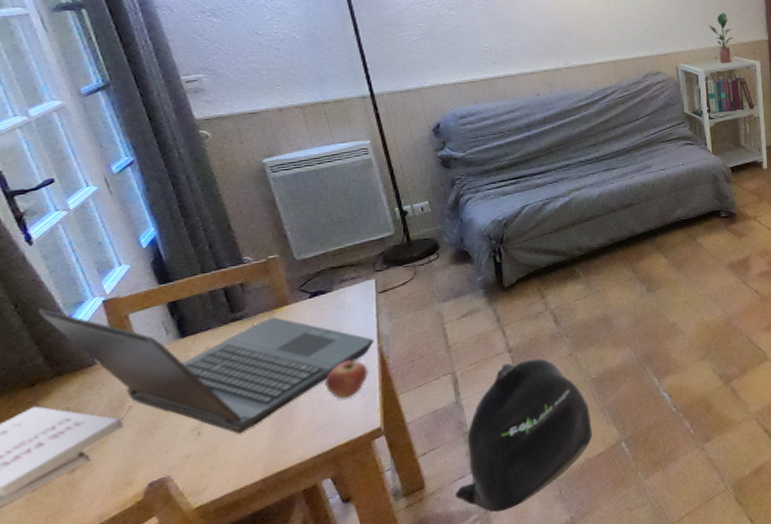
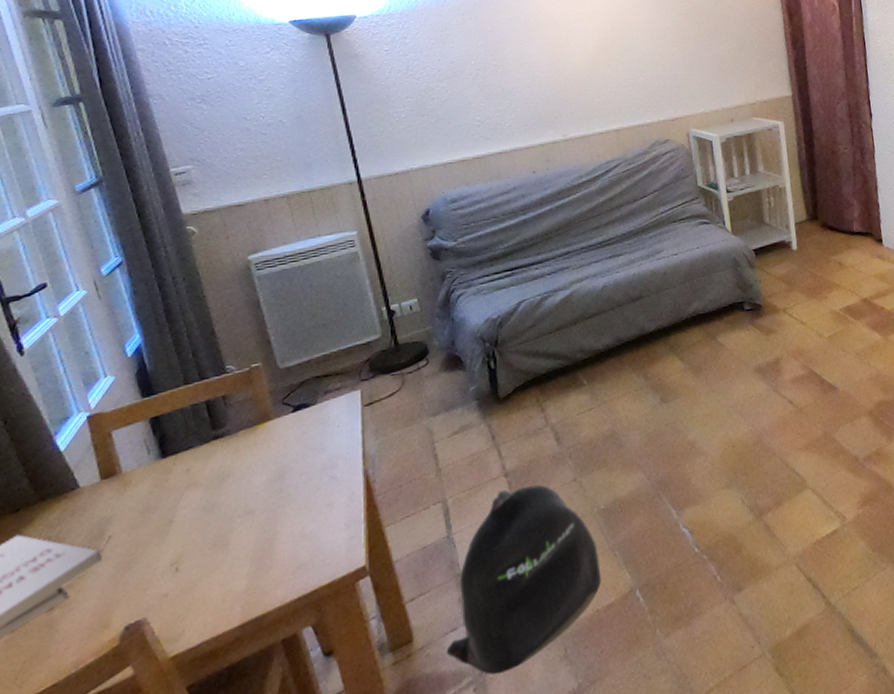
laptop computer: present [37,308,375,434] -> none [25,425,360,571]
fruit: present [325,358,369,400] -> none [307,483,354,532]
books: present [695,74,754,115] -> none [709,137,779,188]
potted plant: present [709,12,733,63] -> none [723,67,751,126]

